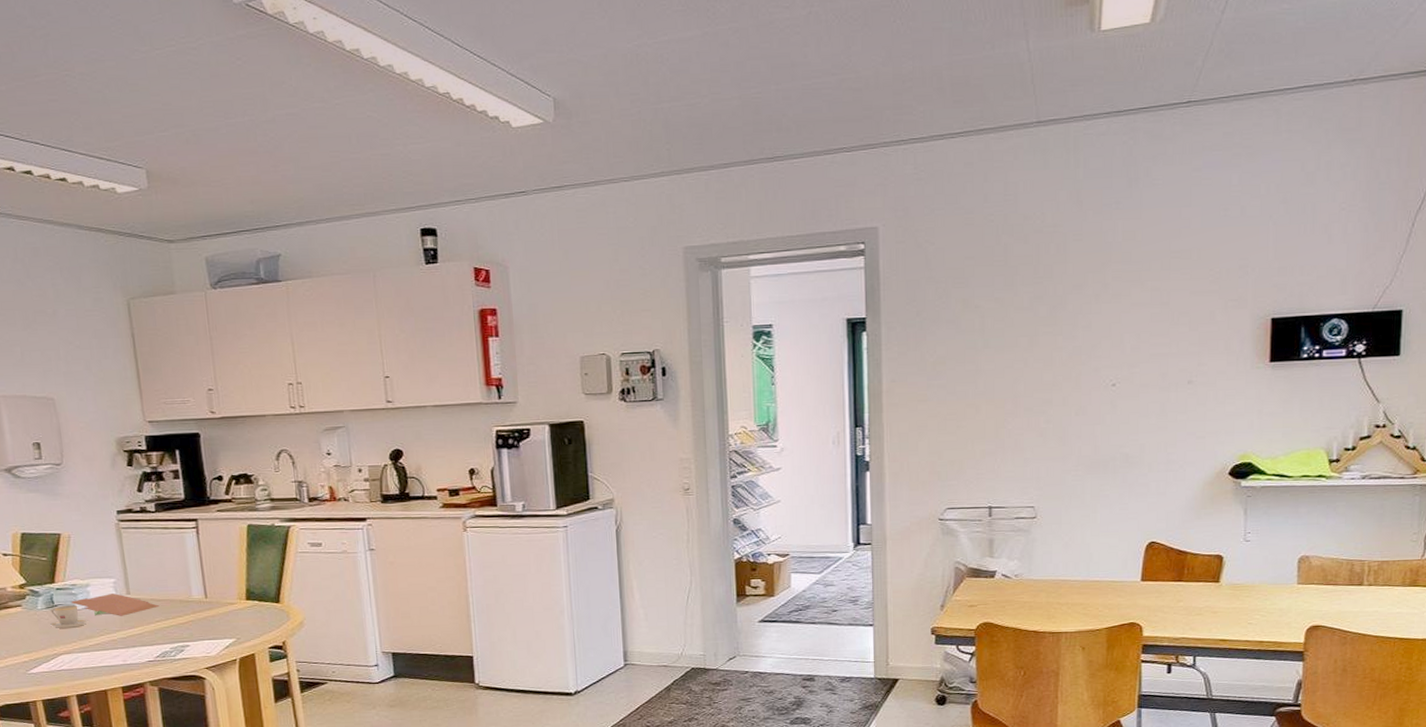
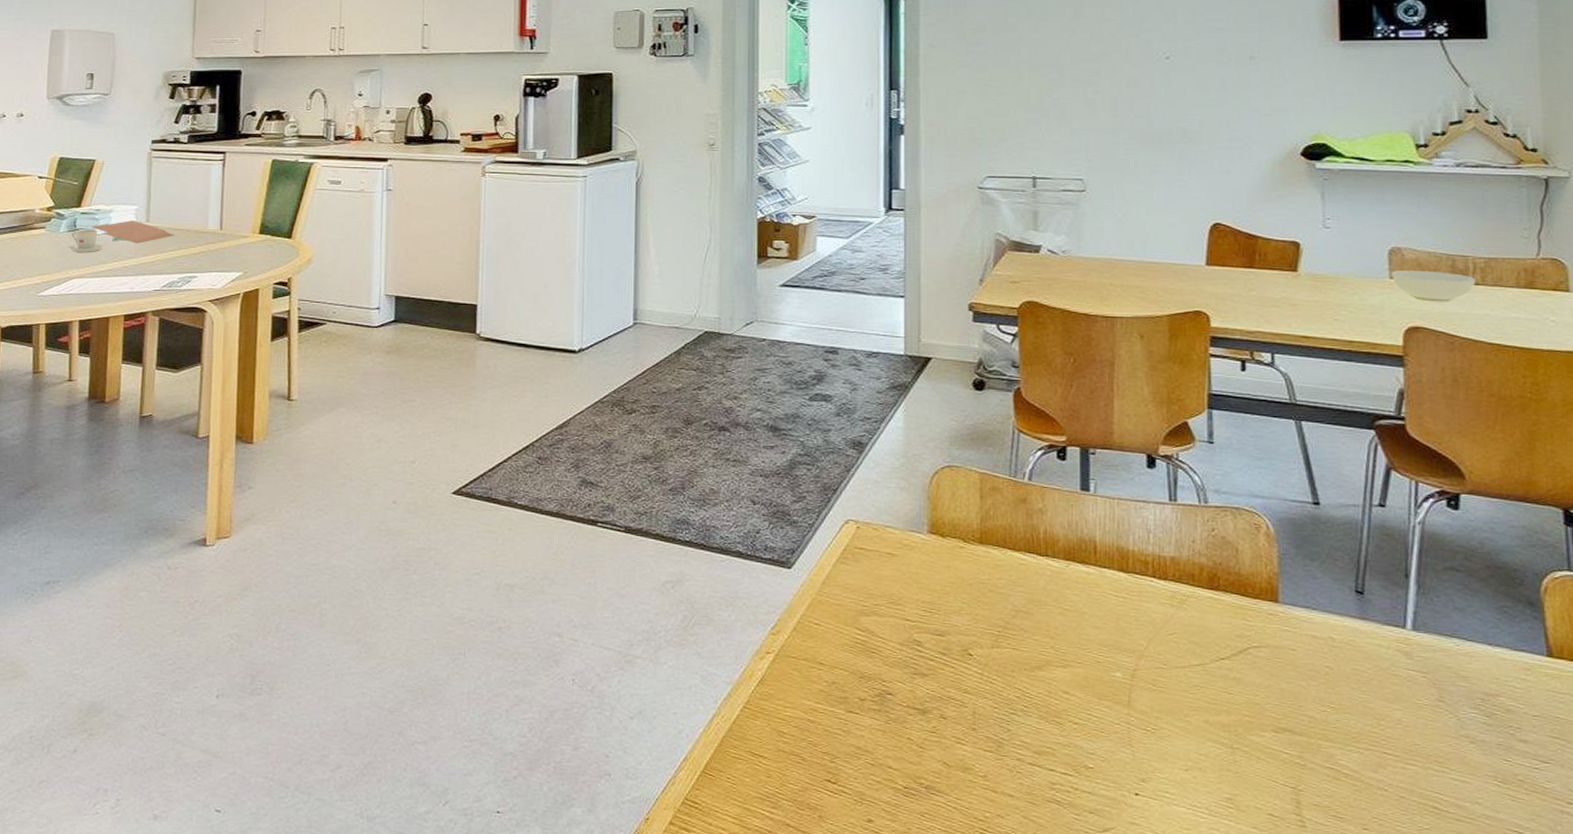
bowl: none [1299,575,1369,603] -> present [1391,271,1476,302]

